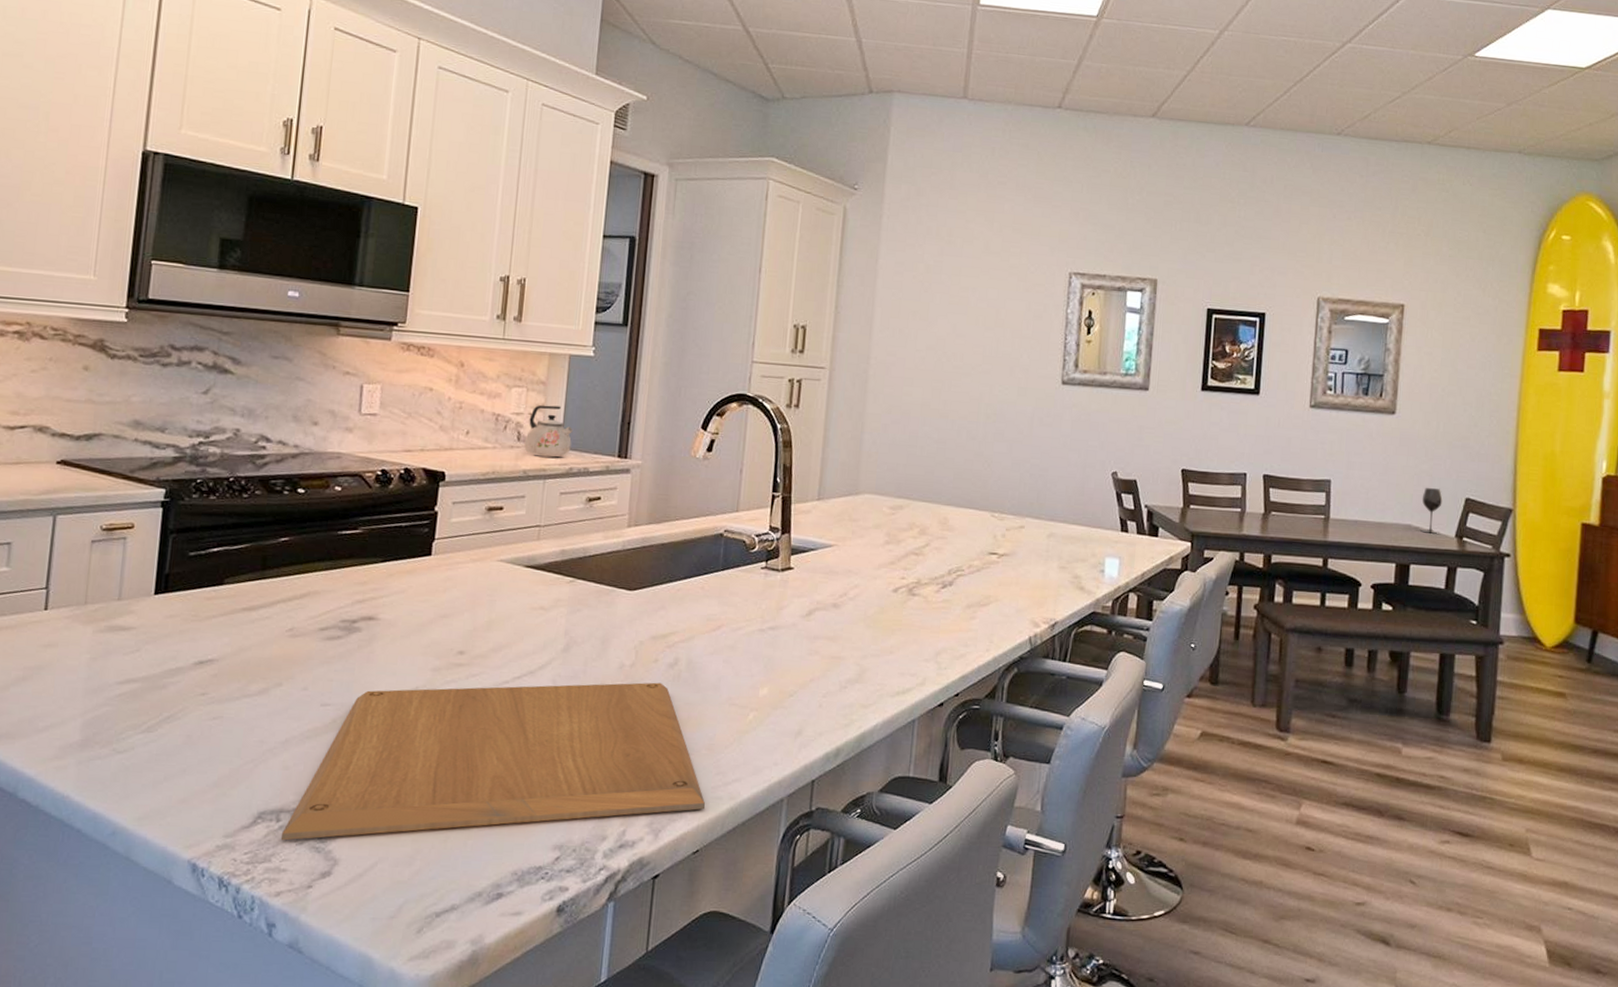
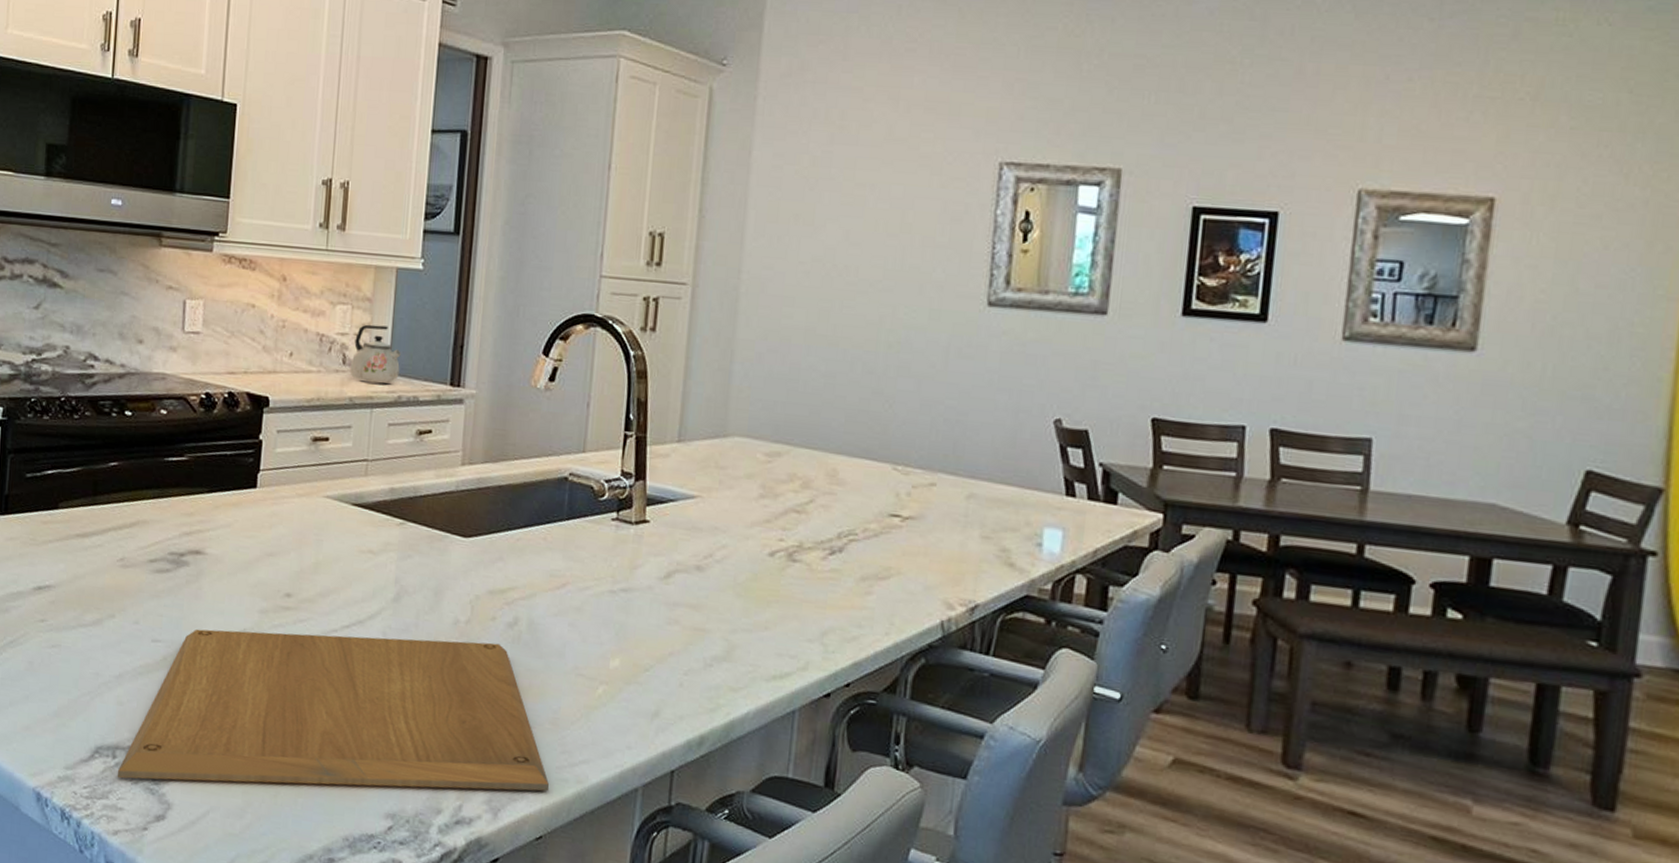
wineglass: present [1420,488,1443,534] -> none [1510,454,1548,519]

